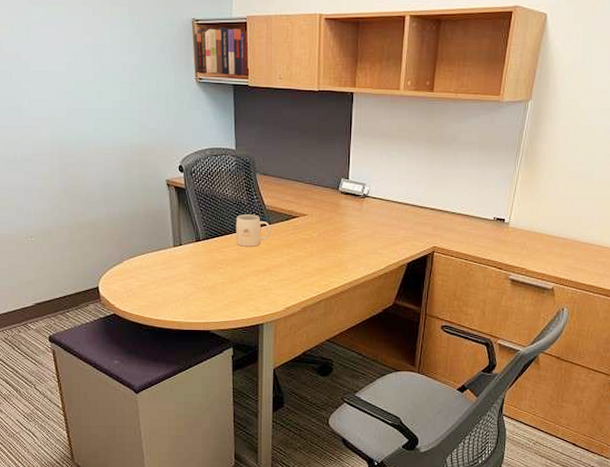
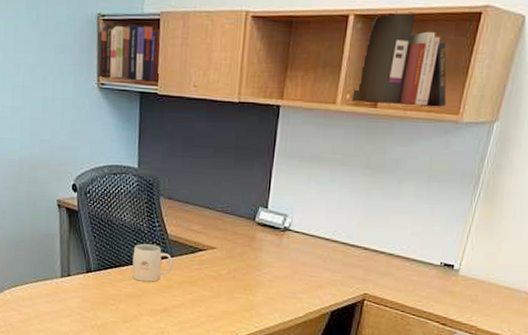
binder: none [413,12,460,88] -> present [352,11,416,104]
books: none [447,28,489,90] -> present [394,31,447,107]

